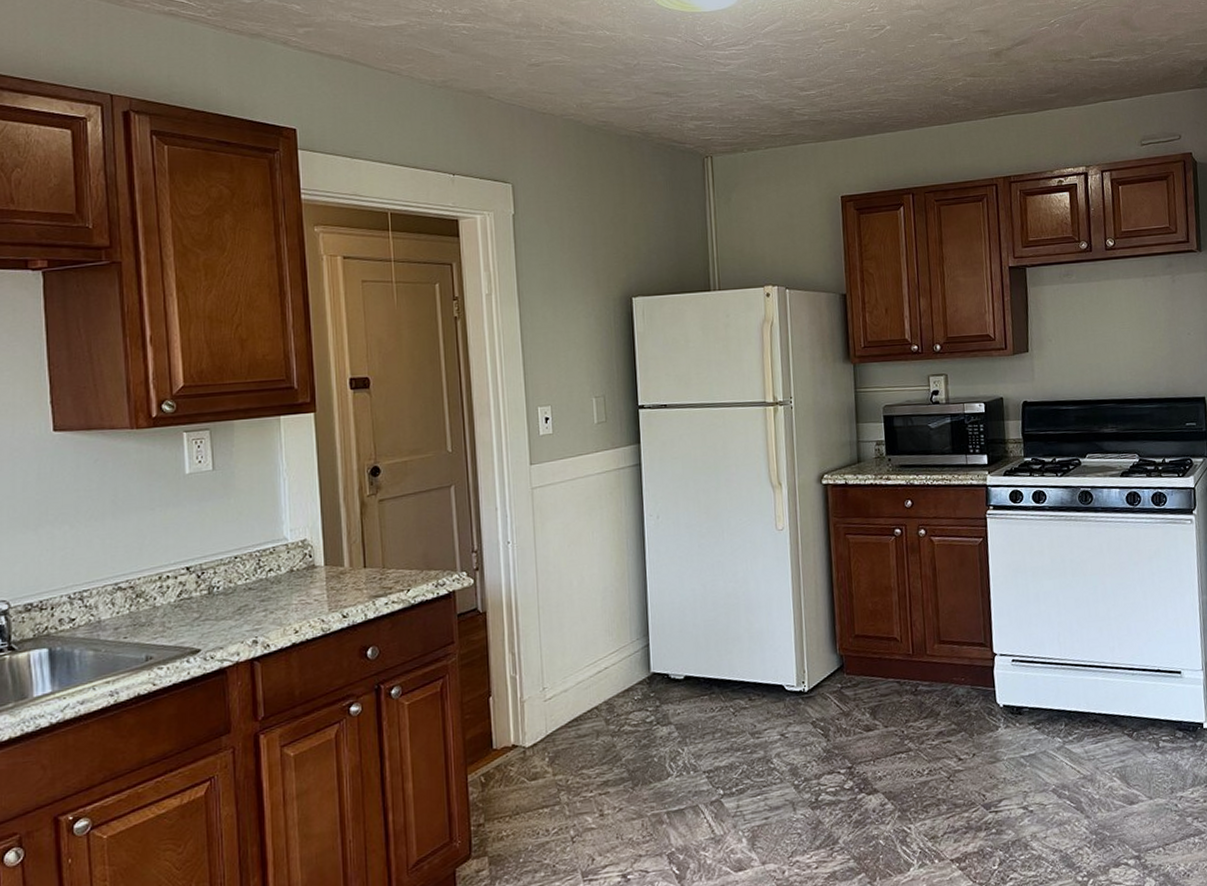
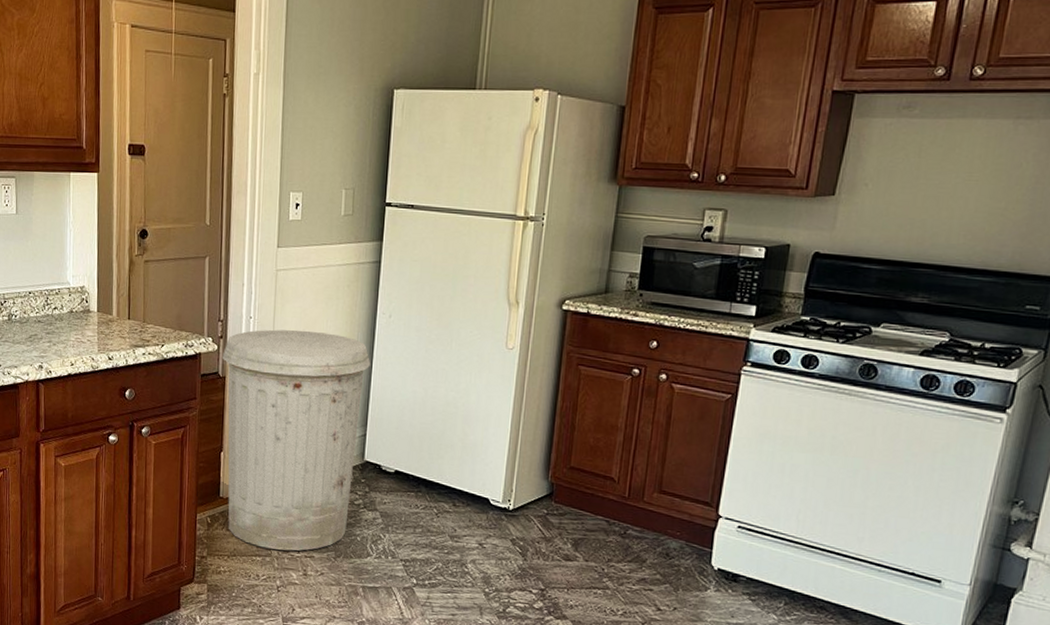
trash can: none [481,545,645,797] -> present [223,329,371,551]

